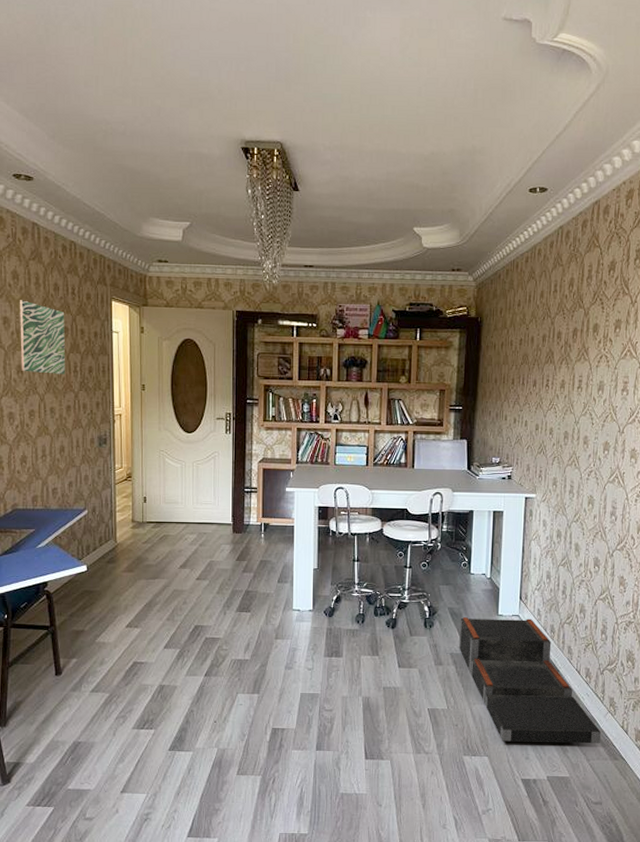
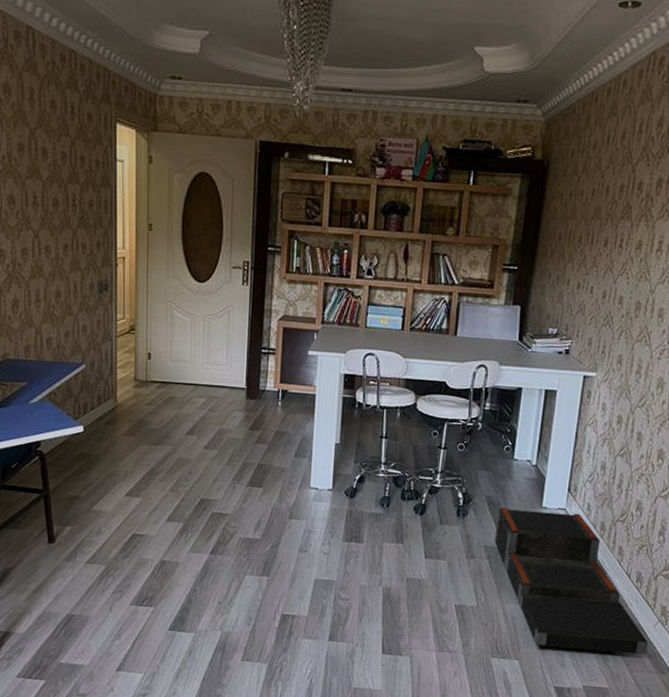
wall art: present [20,300,66,374] -> none [12,118,63,208]

